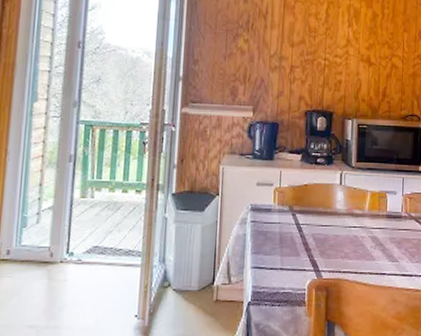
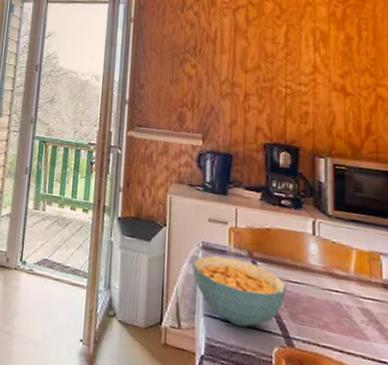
cereal bowl: none [242,214,319,270] -> present [192,255,287,327]

